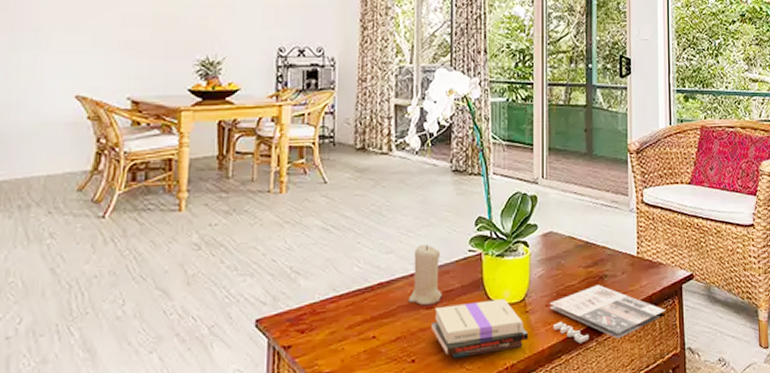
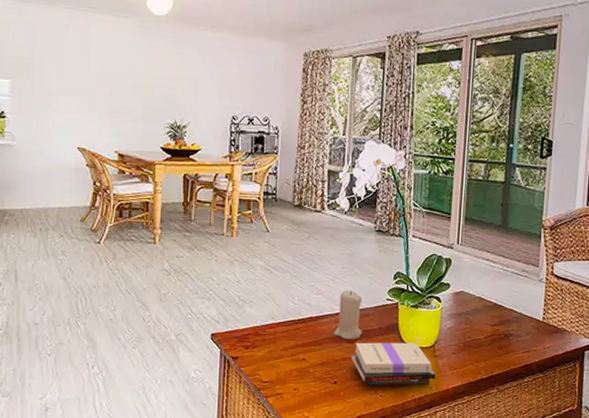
magazine: present [549,285,665,344] -> none [456,342,566,390]

